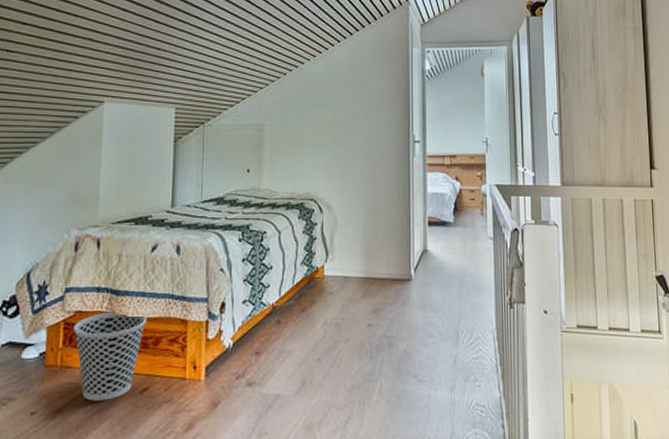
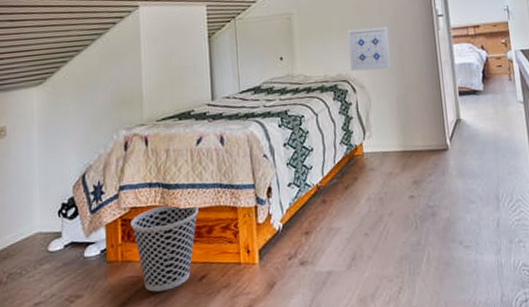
wall art: none [320,147,362,192] -> present [348,27,392,72]

